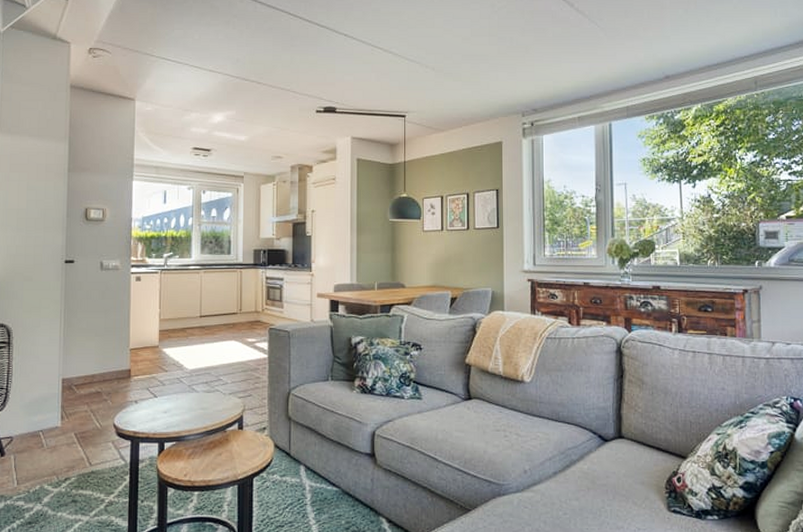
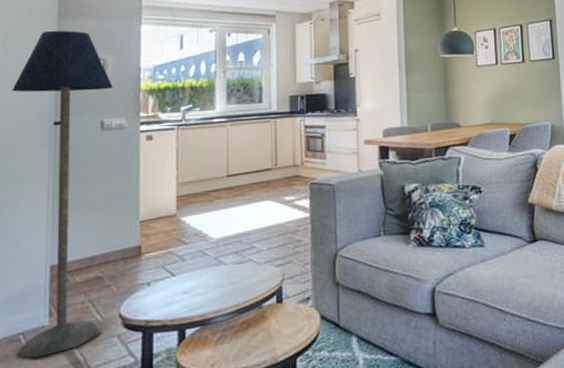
floor lamp: none [33,183,110,452] -> present [11,30,113,358]

